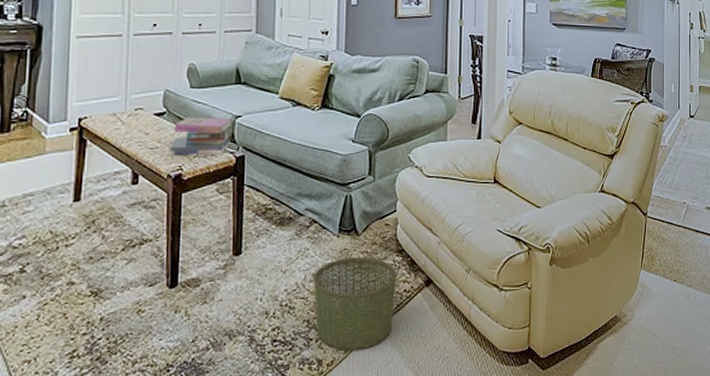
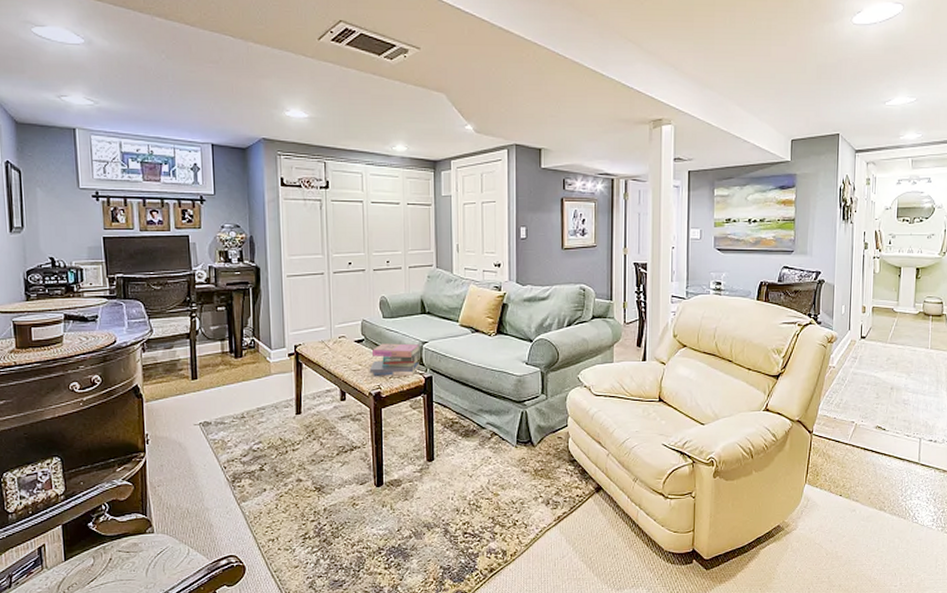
basket: present [311,256,399,352] -> none [494,465,571,545]

